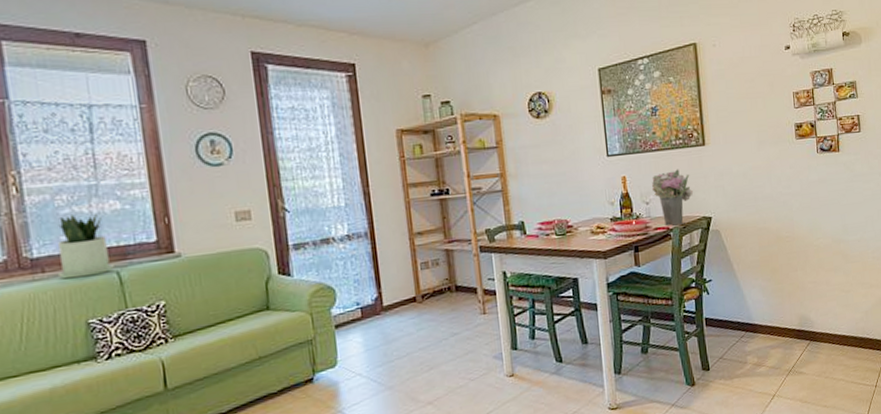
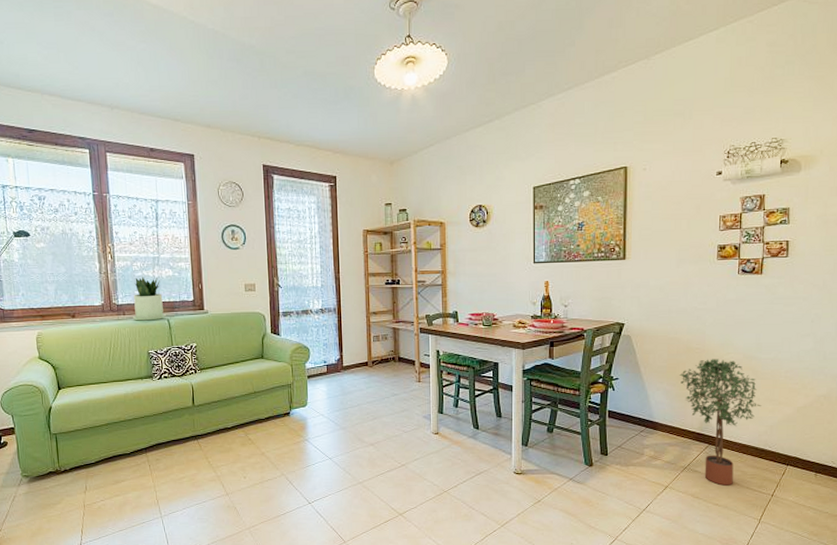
flower bouquet: present [651,169,694,227] -> none [571,279,610,328]
potted tree: none [773,246,855,384] -> present [680,359,762,486]

